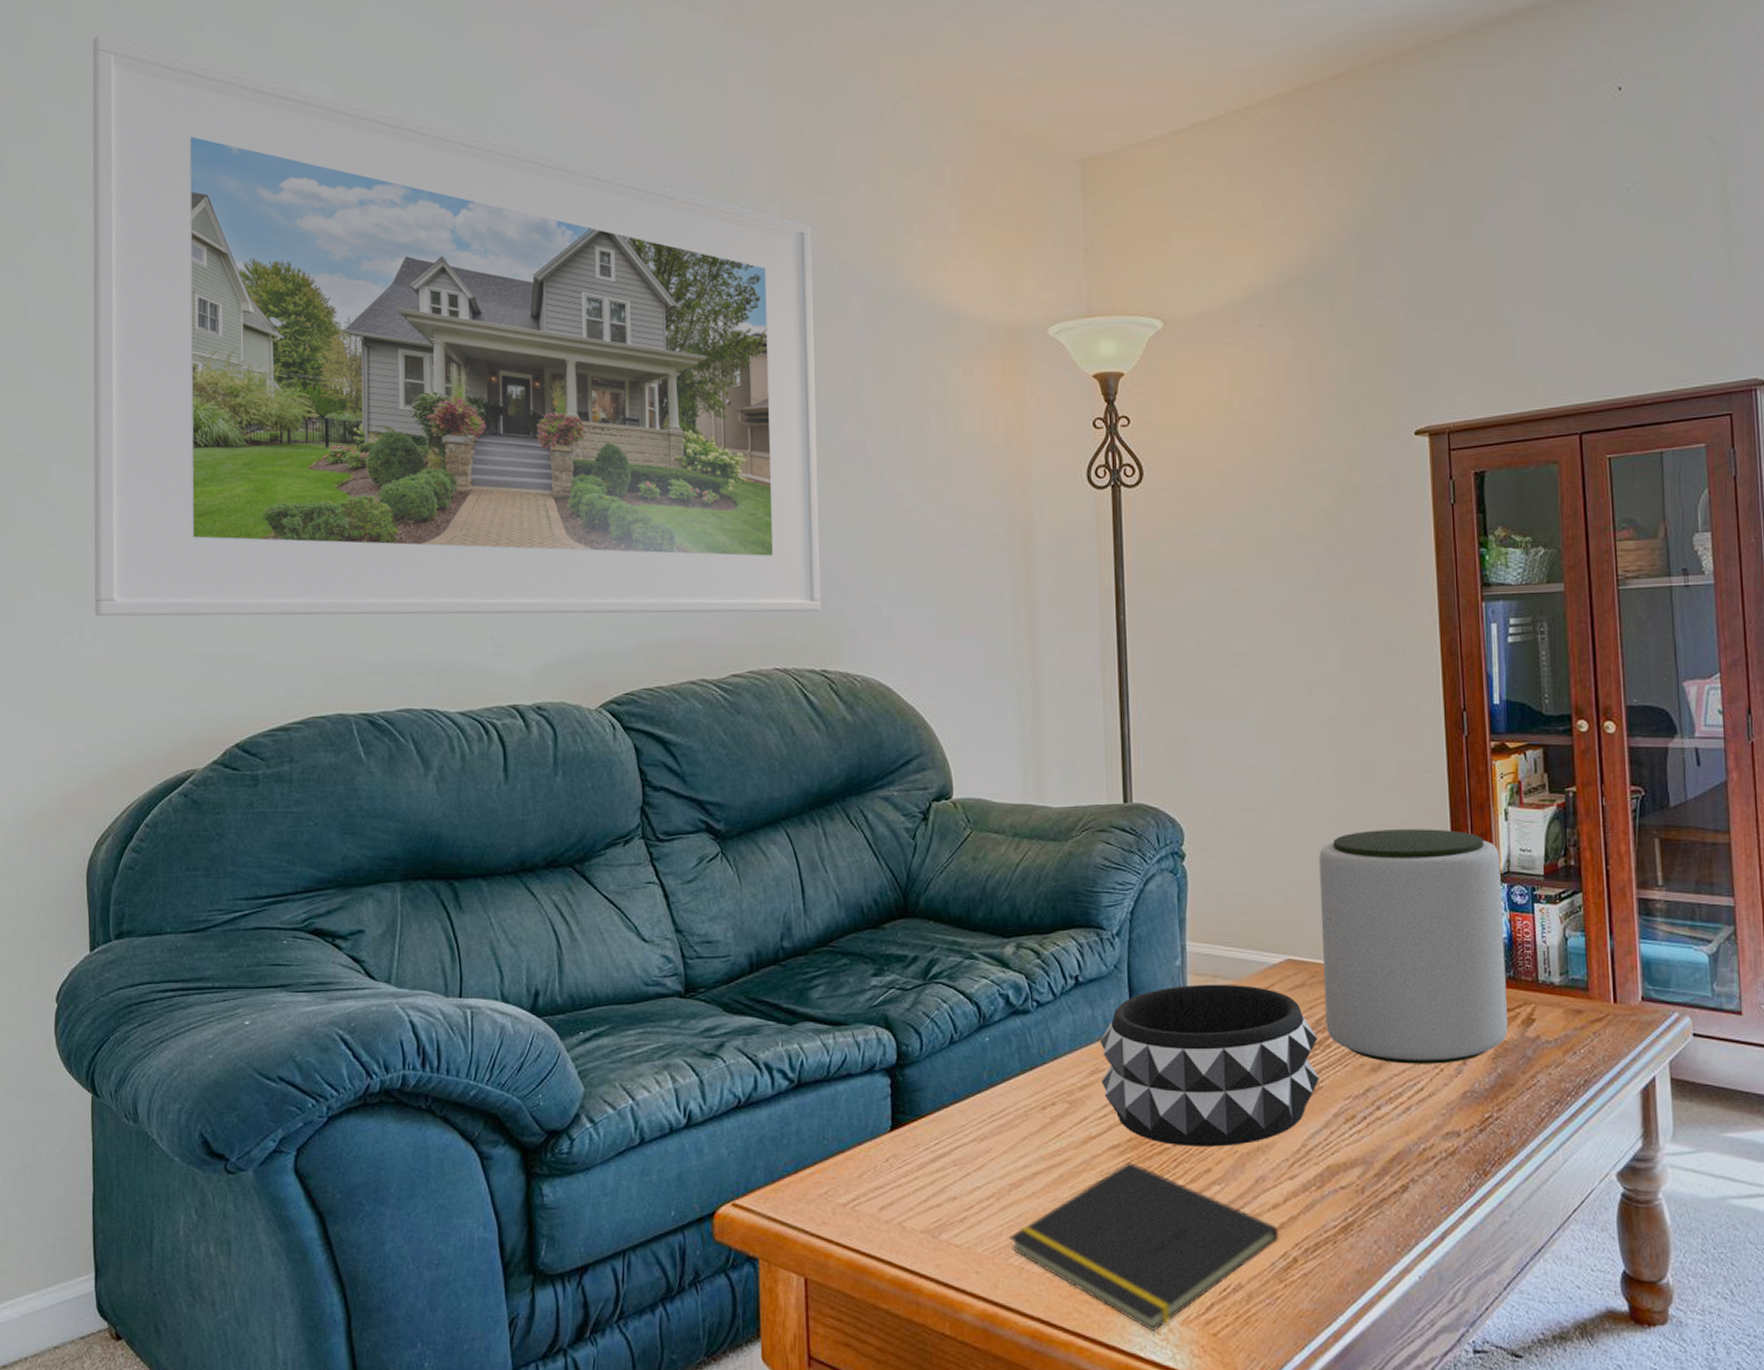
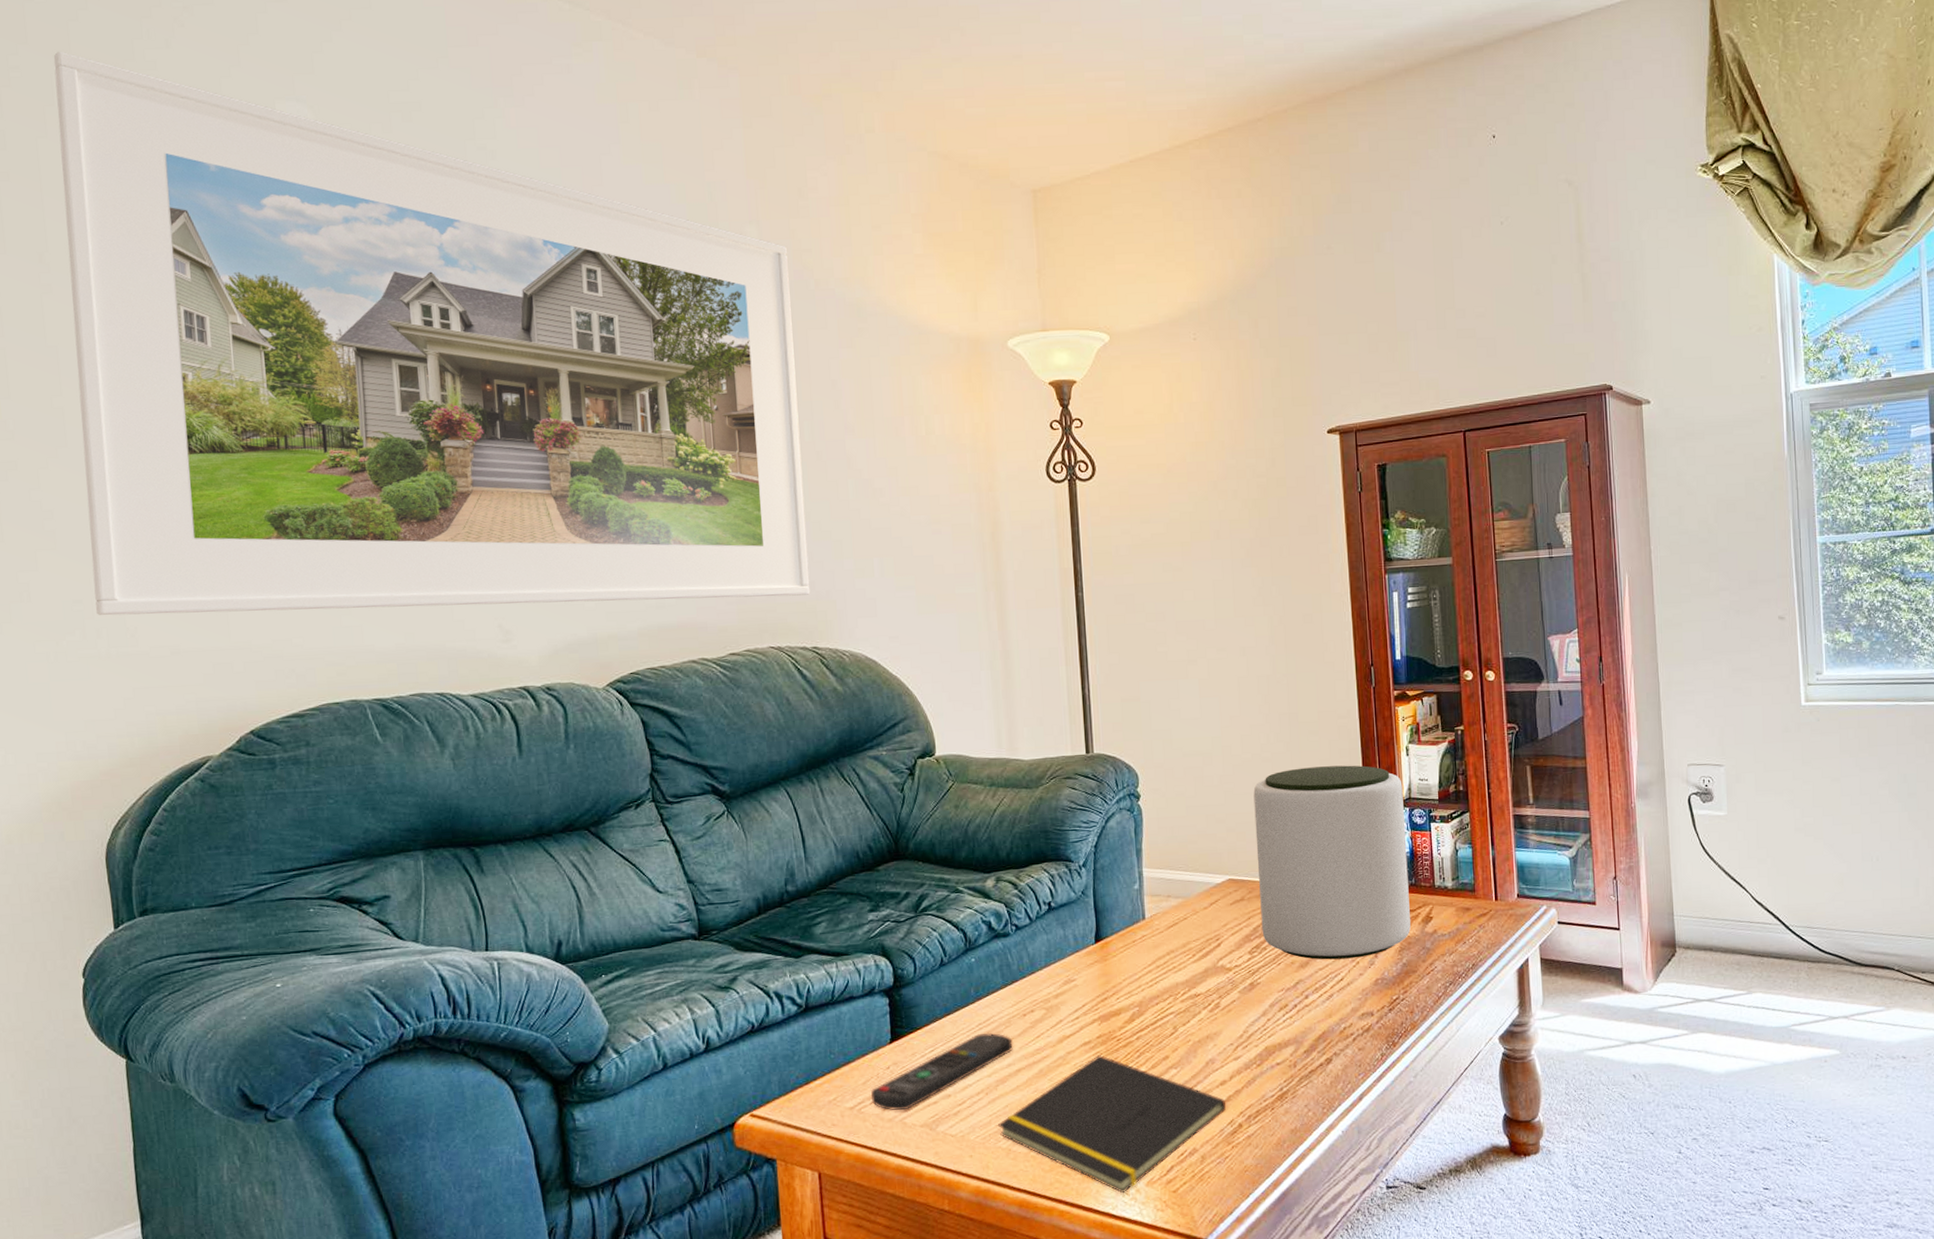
remote control: none [866,1126,1030,1212] -> present [870,1032,1013,1111]
decorative bowl: present [1100,984,1319,1147] -> none [1071,902,1257,1039]

